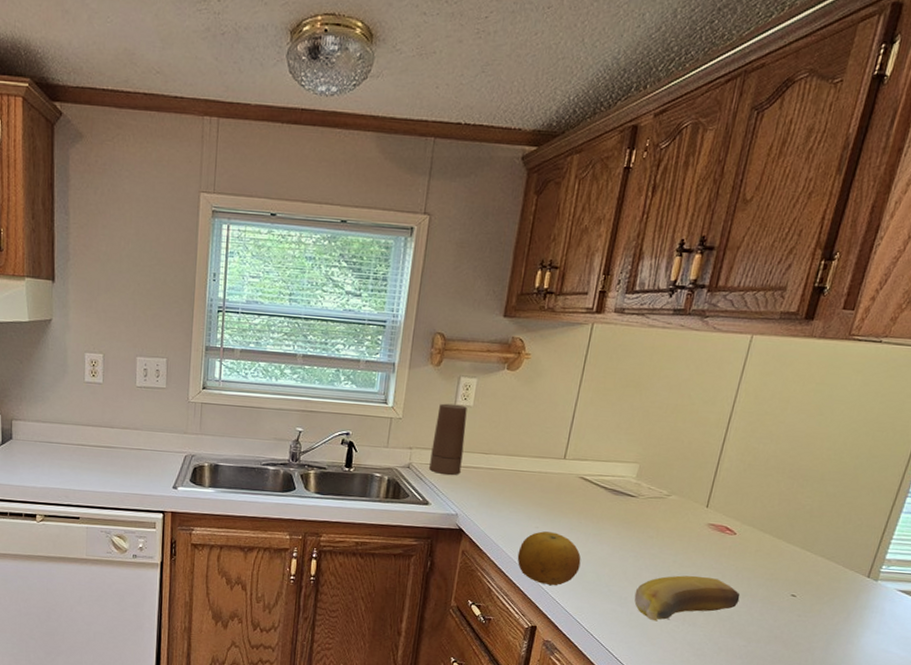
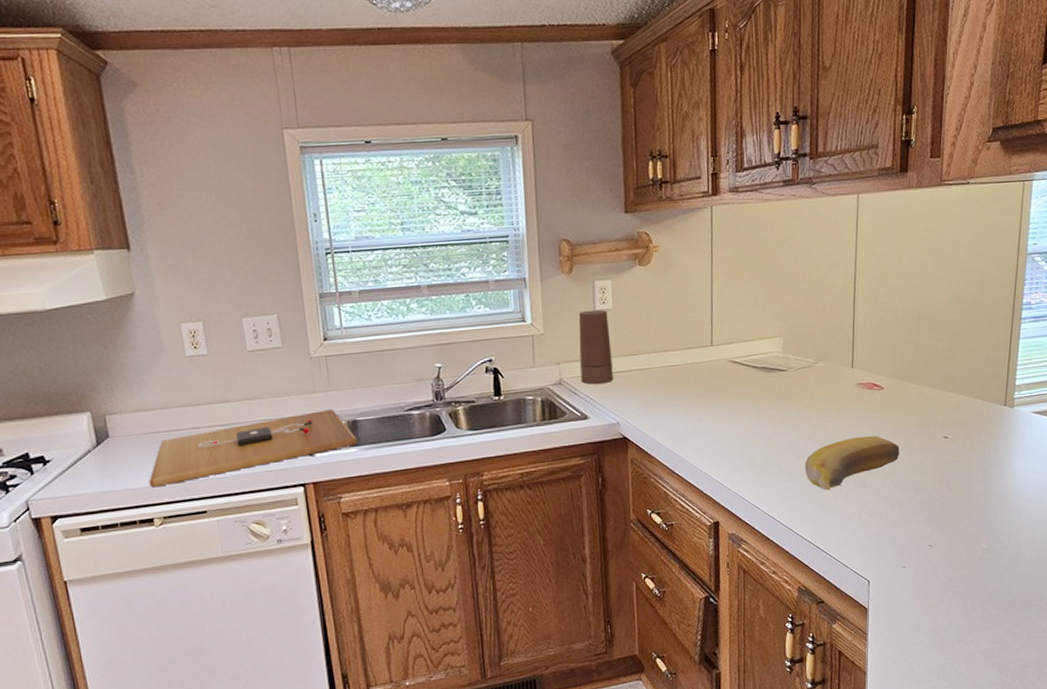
cutting board: none [38,449,216,489] -> present [149,408,358,488]
fruit: present [517,531,581,586] -> none [686,421,748,477]

